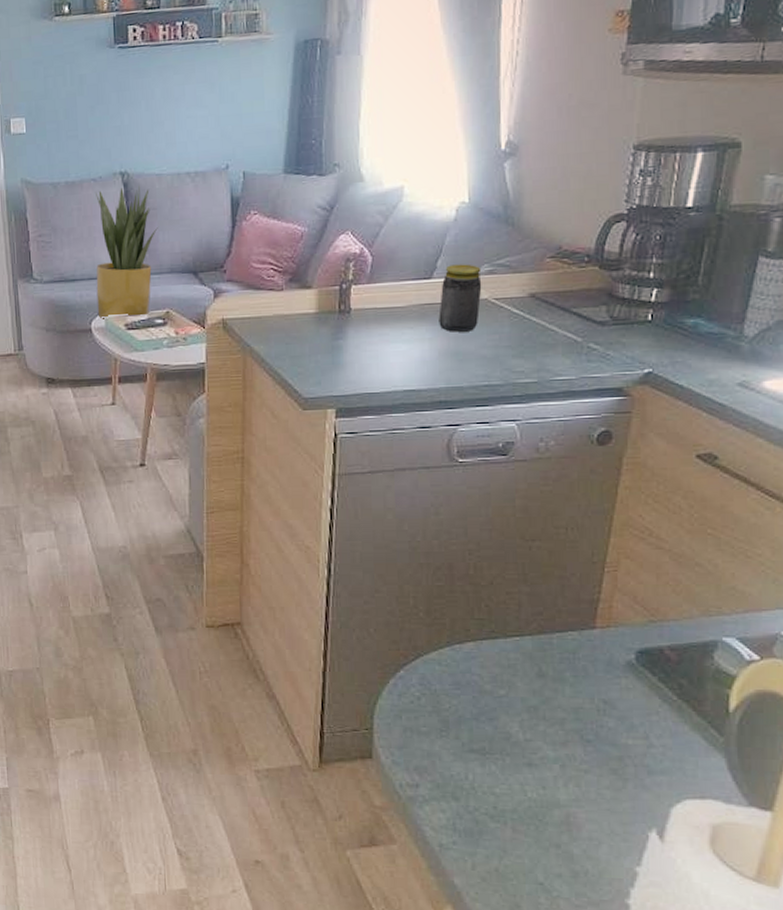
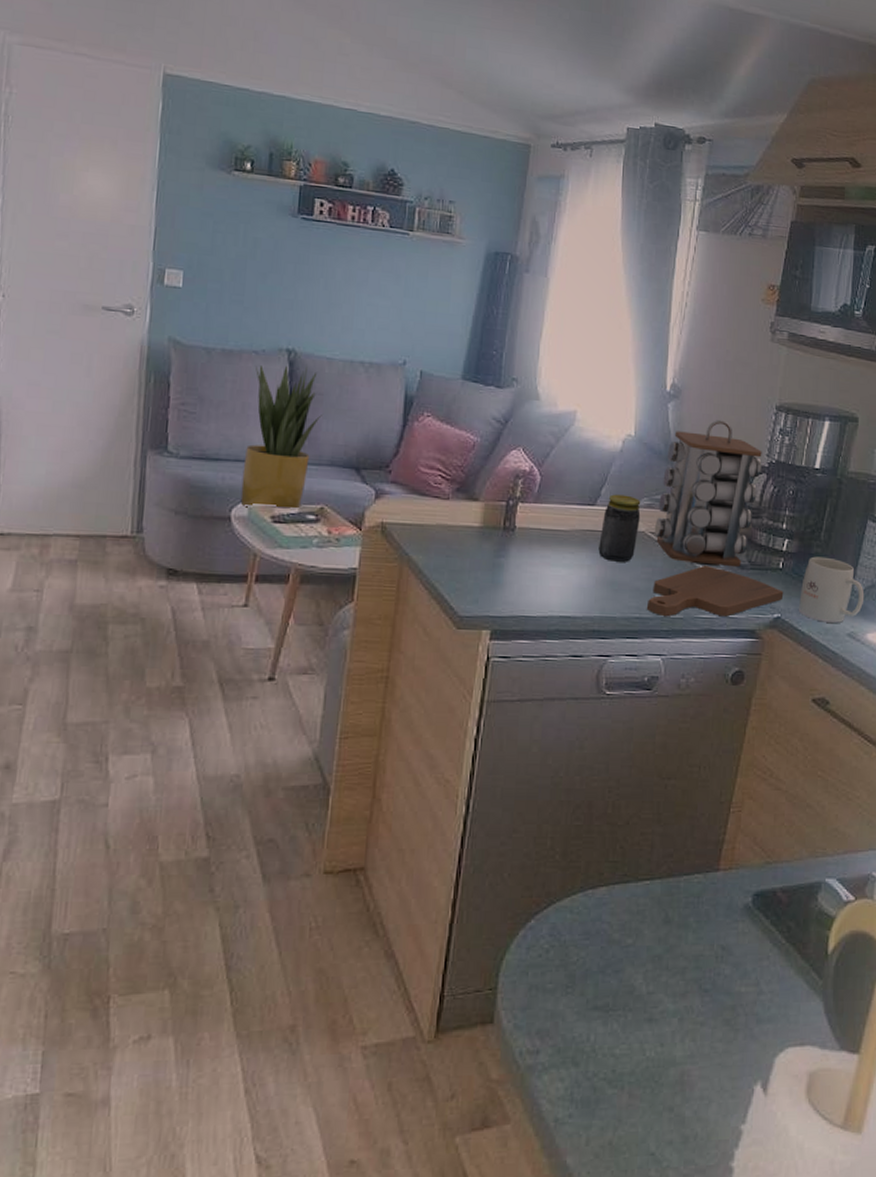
cutting board: none [495,325,655,381] -> present [646,565,784,617]
spice rack: none [498,171,620,326] -> present [654,420,762,568]
mug: none [673,303,758,374] -> present [798,556,865,624]

